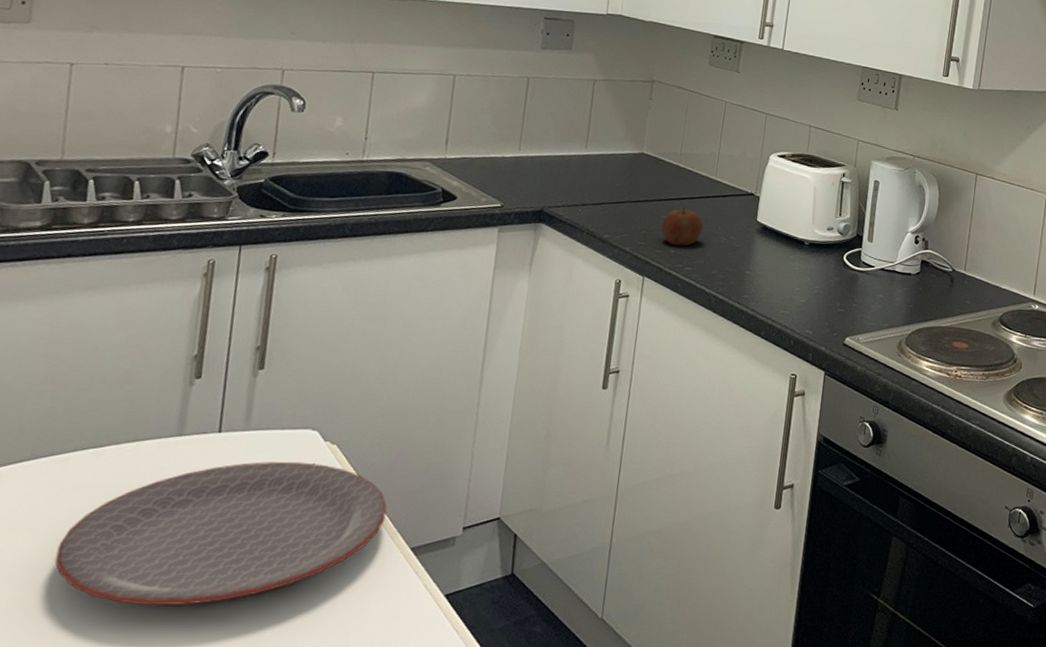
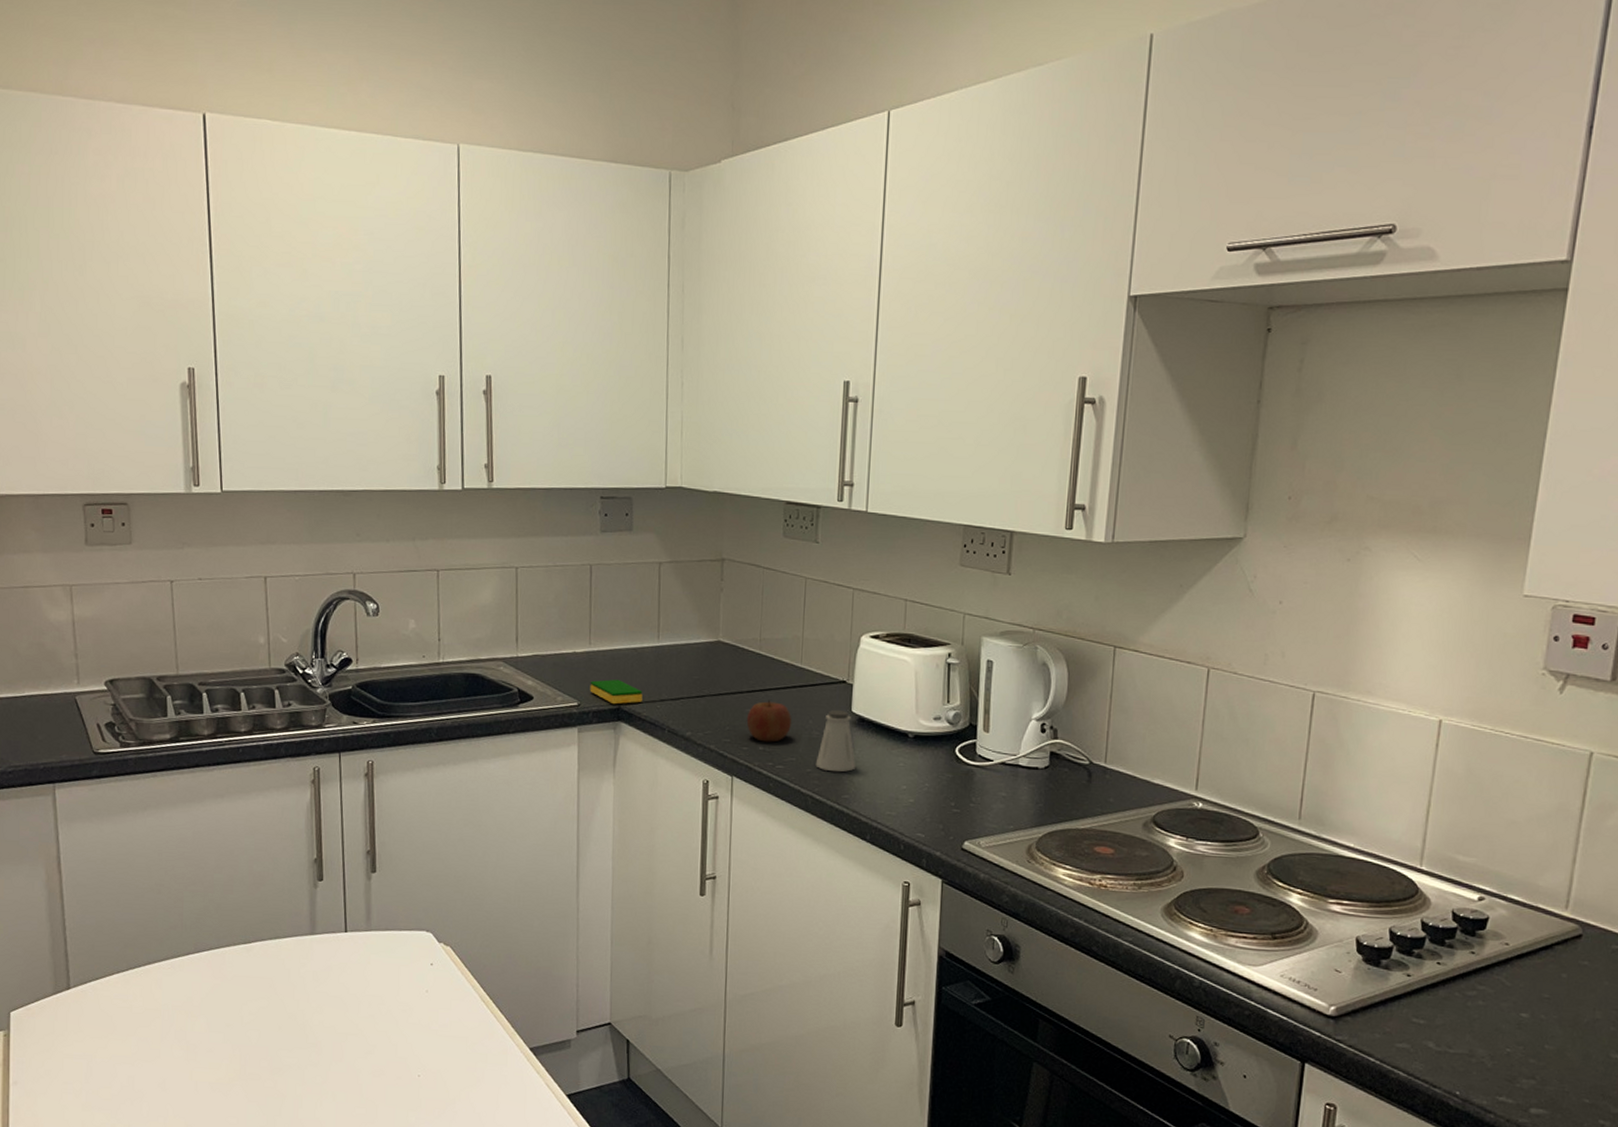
plate: present [54,461,387,606] -> none [228,960,503,1090]
dish sponge: none [514,183,566,207] -> present [589,679,643,705]
saltshaker: none [721,219,757,275] -> present [815,710,856,772]

